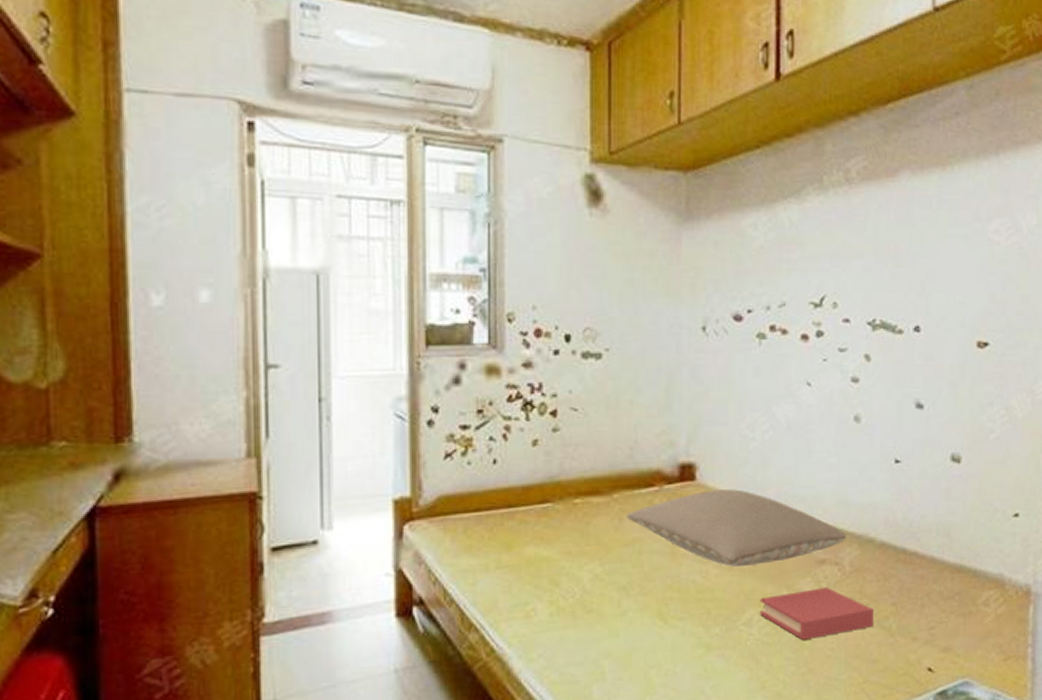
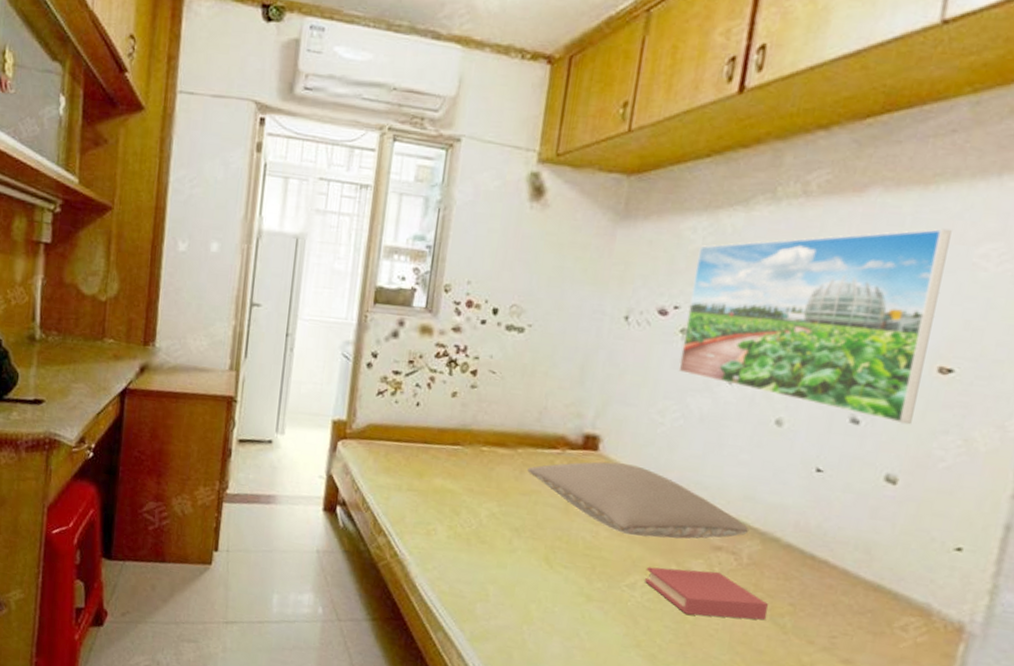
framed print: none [760,207,969,402] -> present [678,228,952,425]

